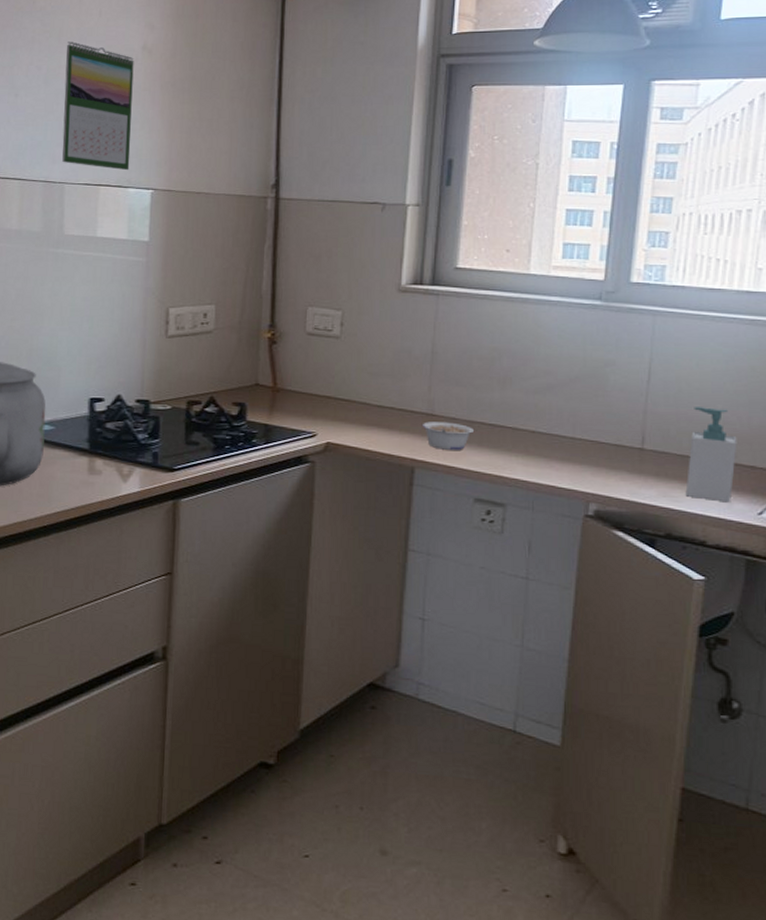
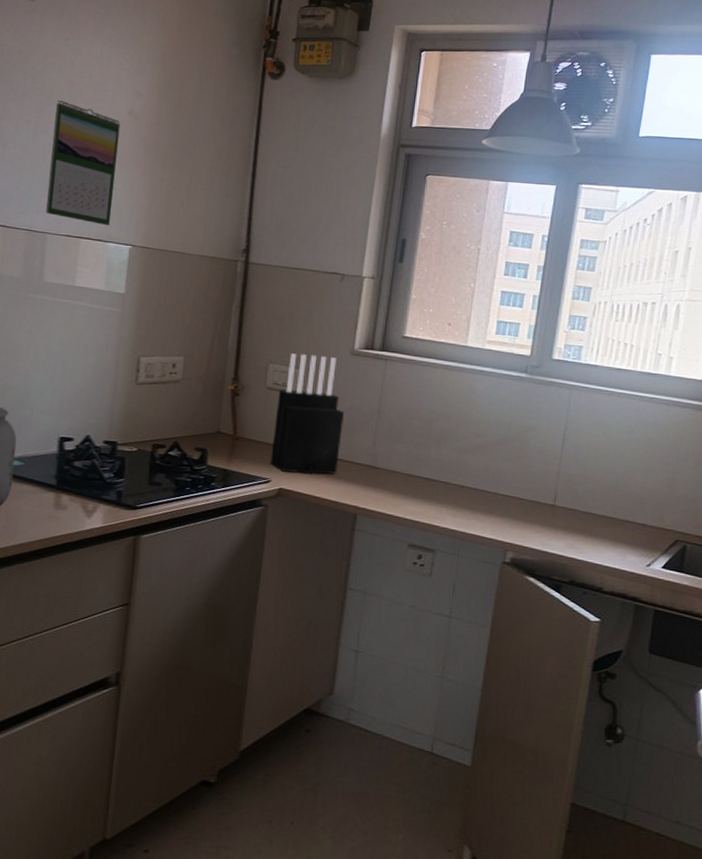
knife block: none [315,294,393,426] -> present [270,353,344,475]
legume: present [421,421,473,450] -> none [365,473,411,500]
soap bottle: present [685,407,737,503] -> none [588,471,633,555]

